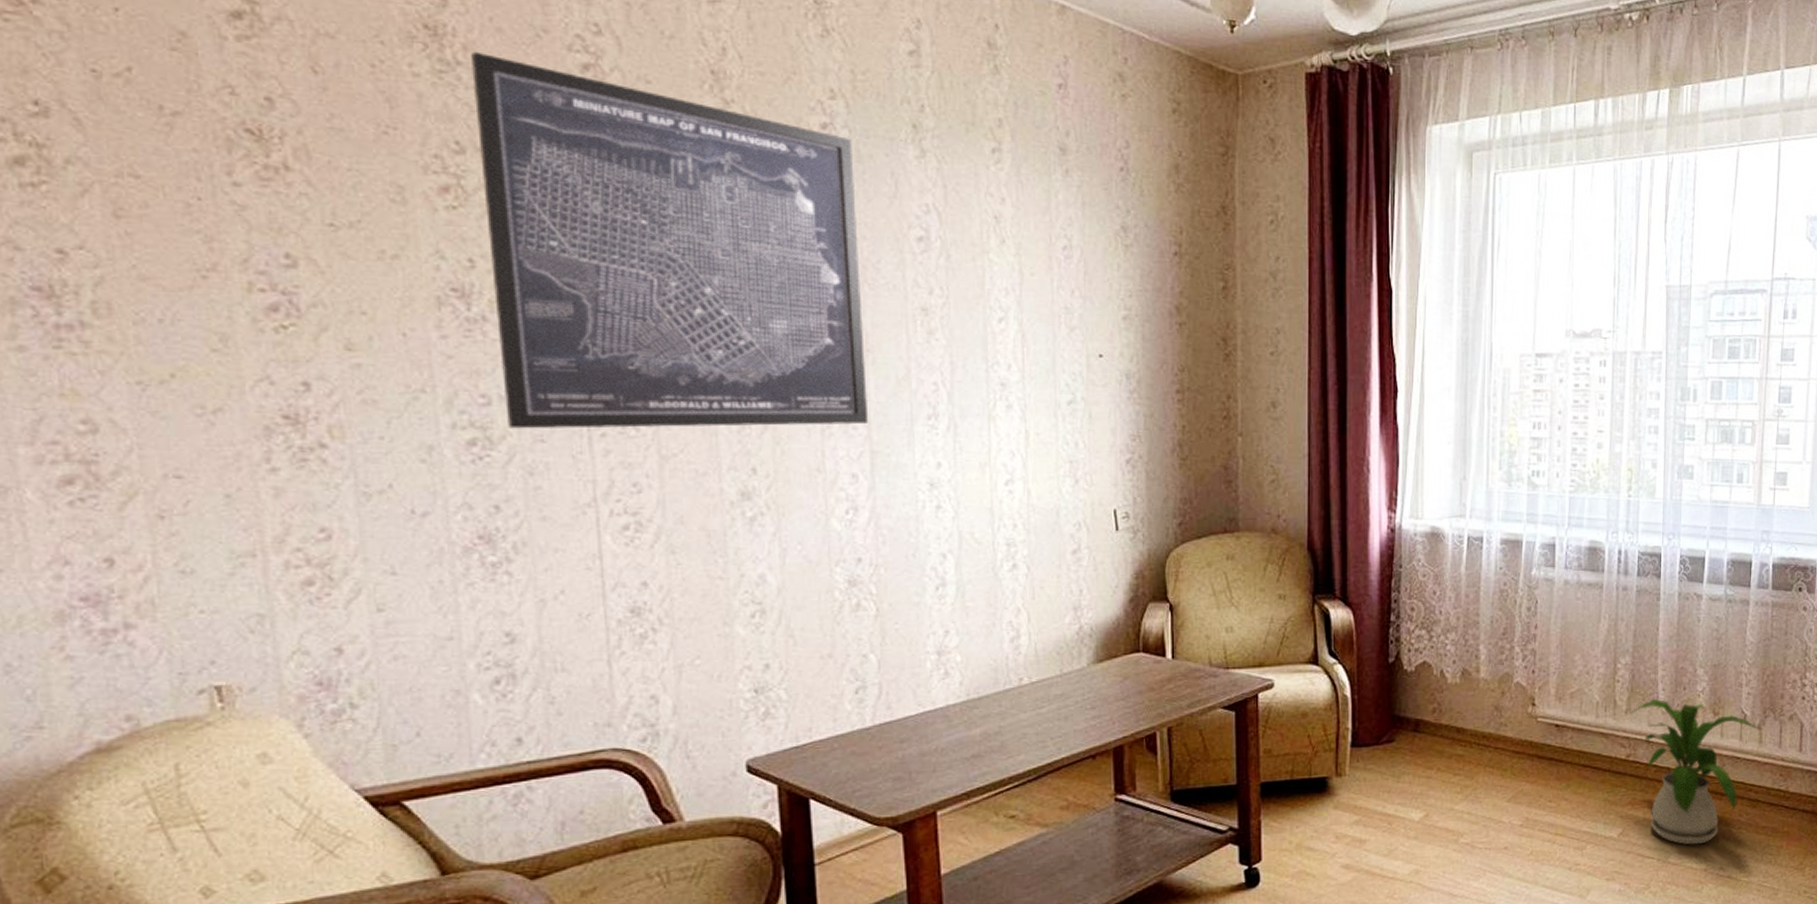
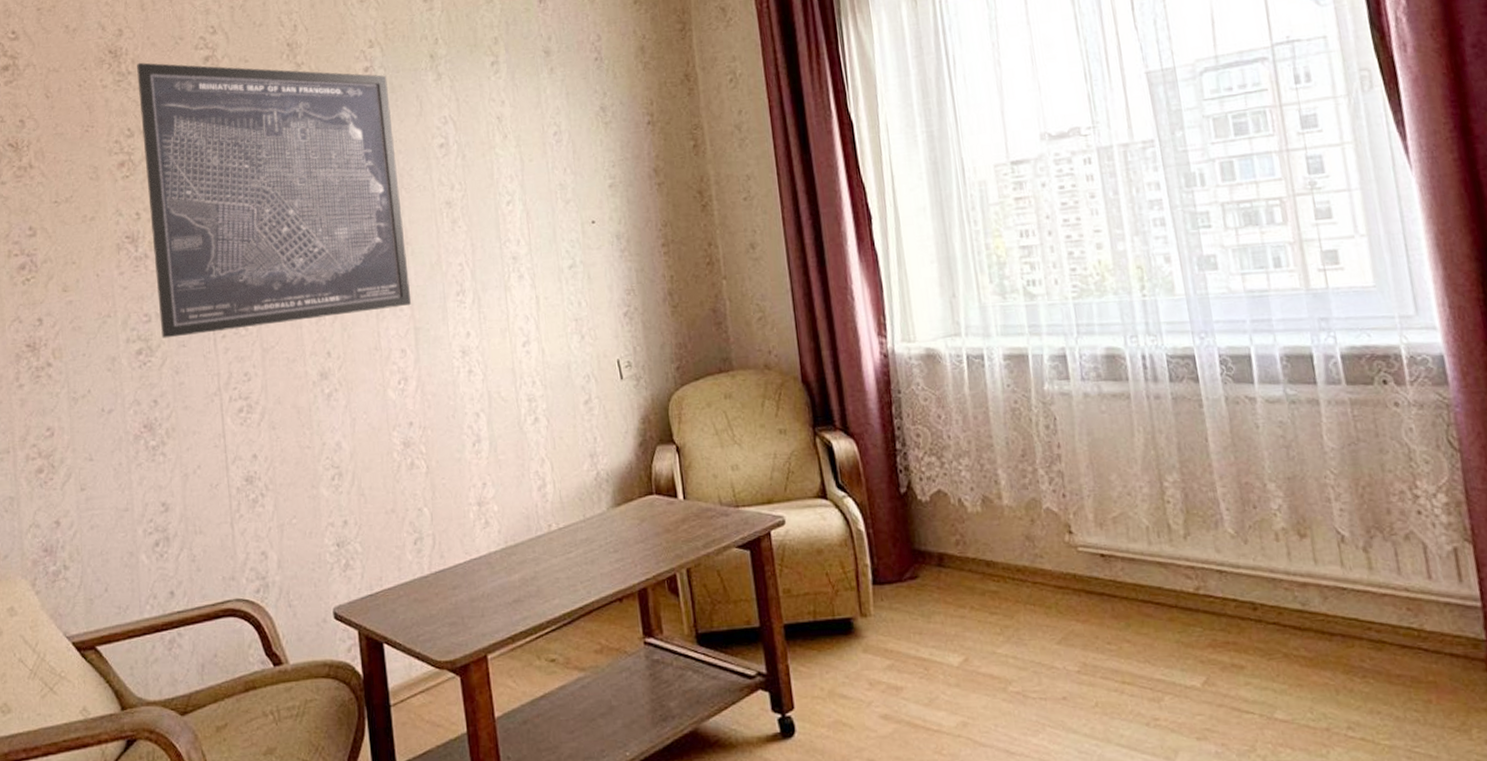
house plant: present [1628,698,1761,846] -> none [1187,520,1368,698]

